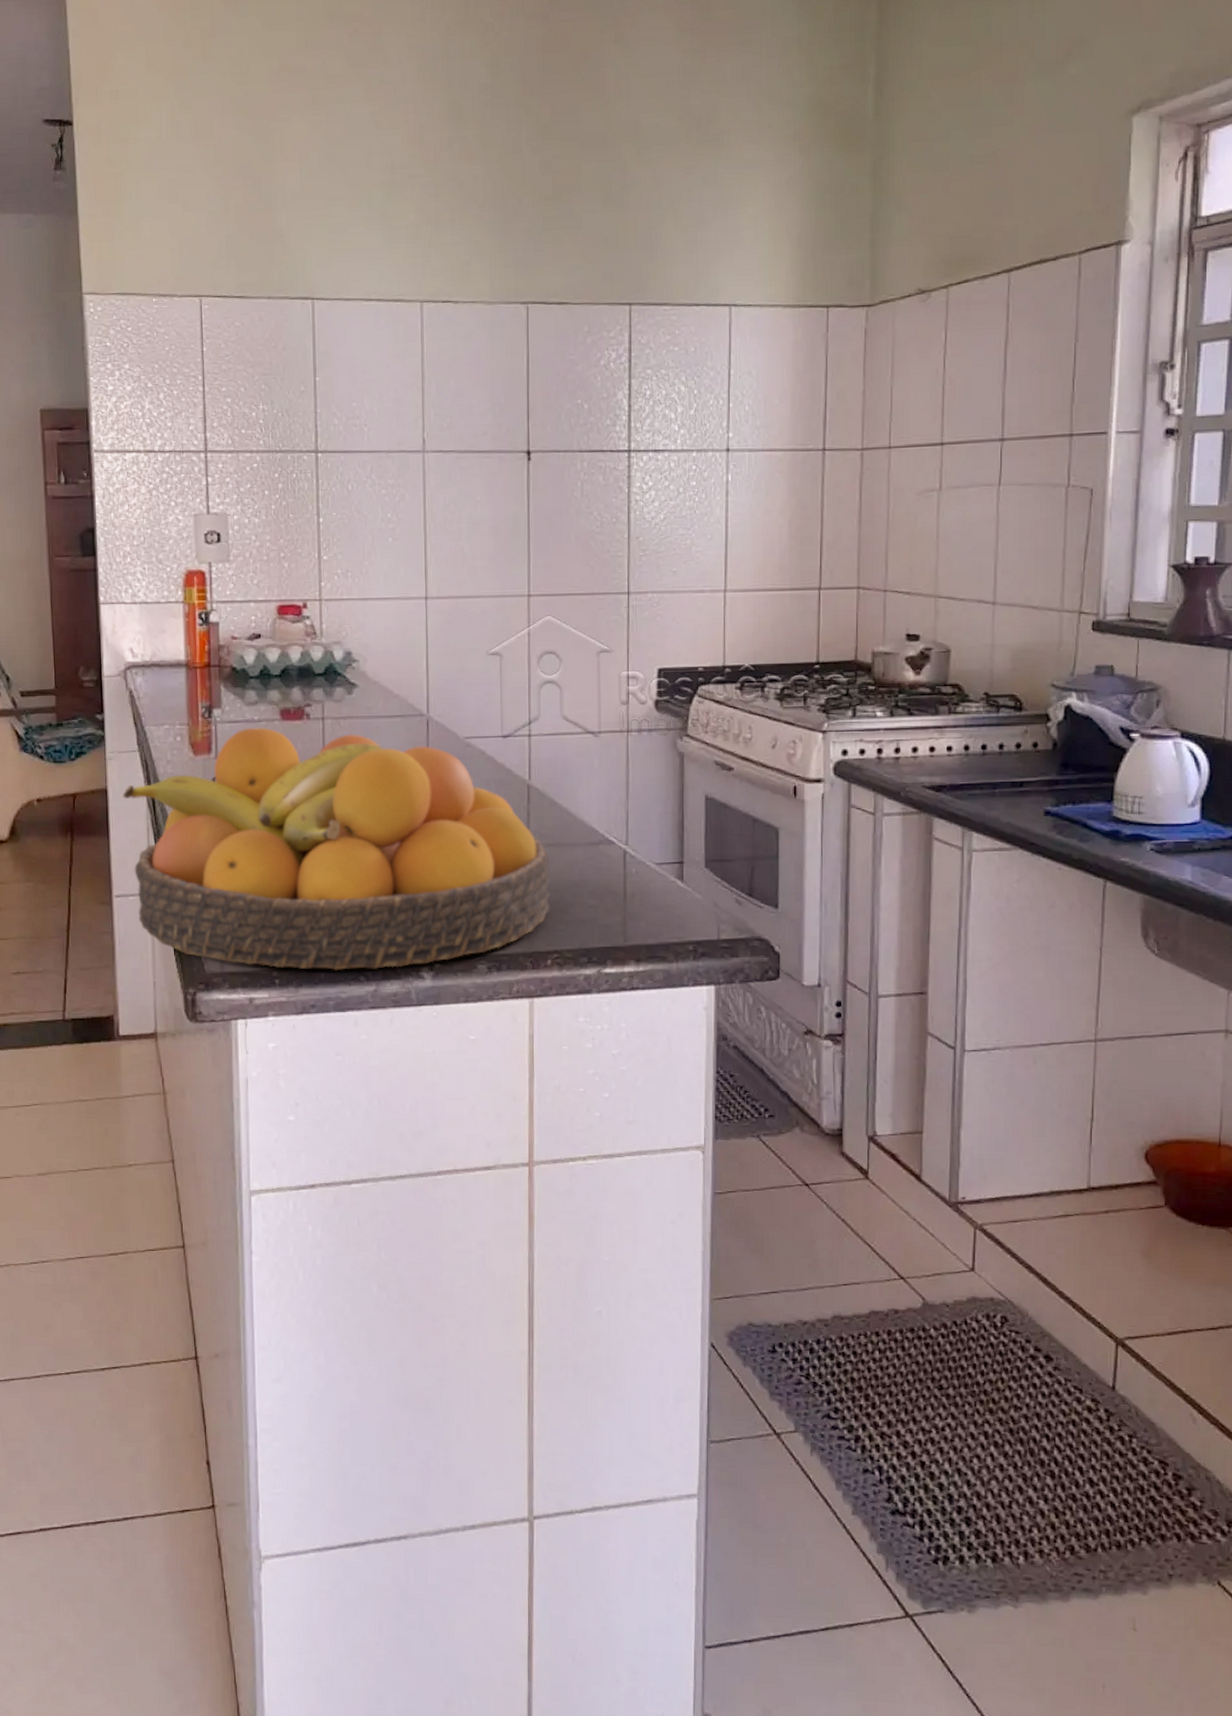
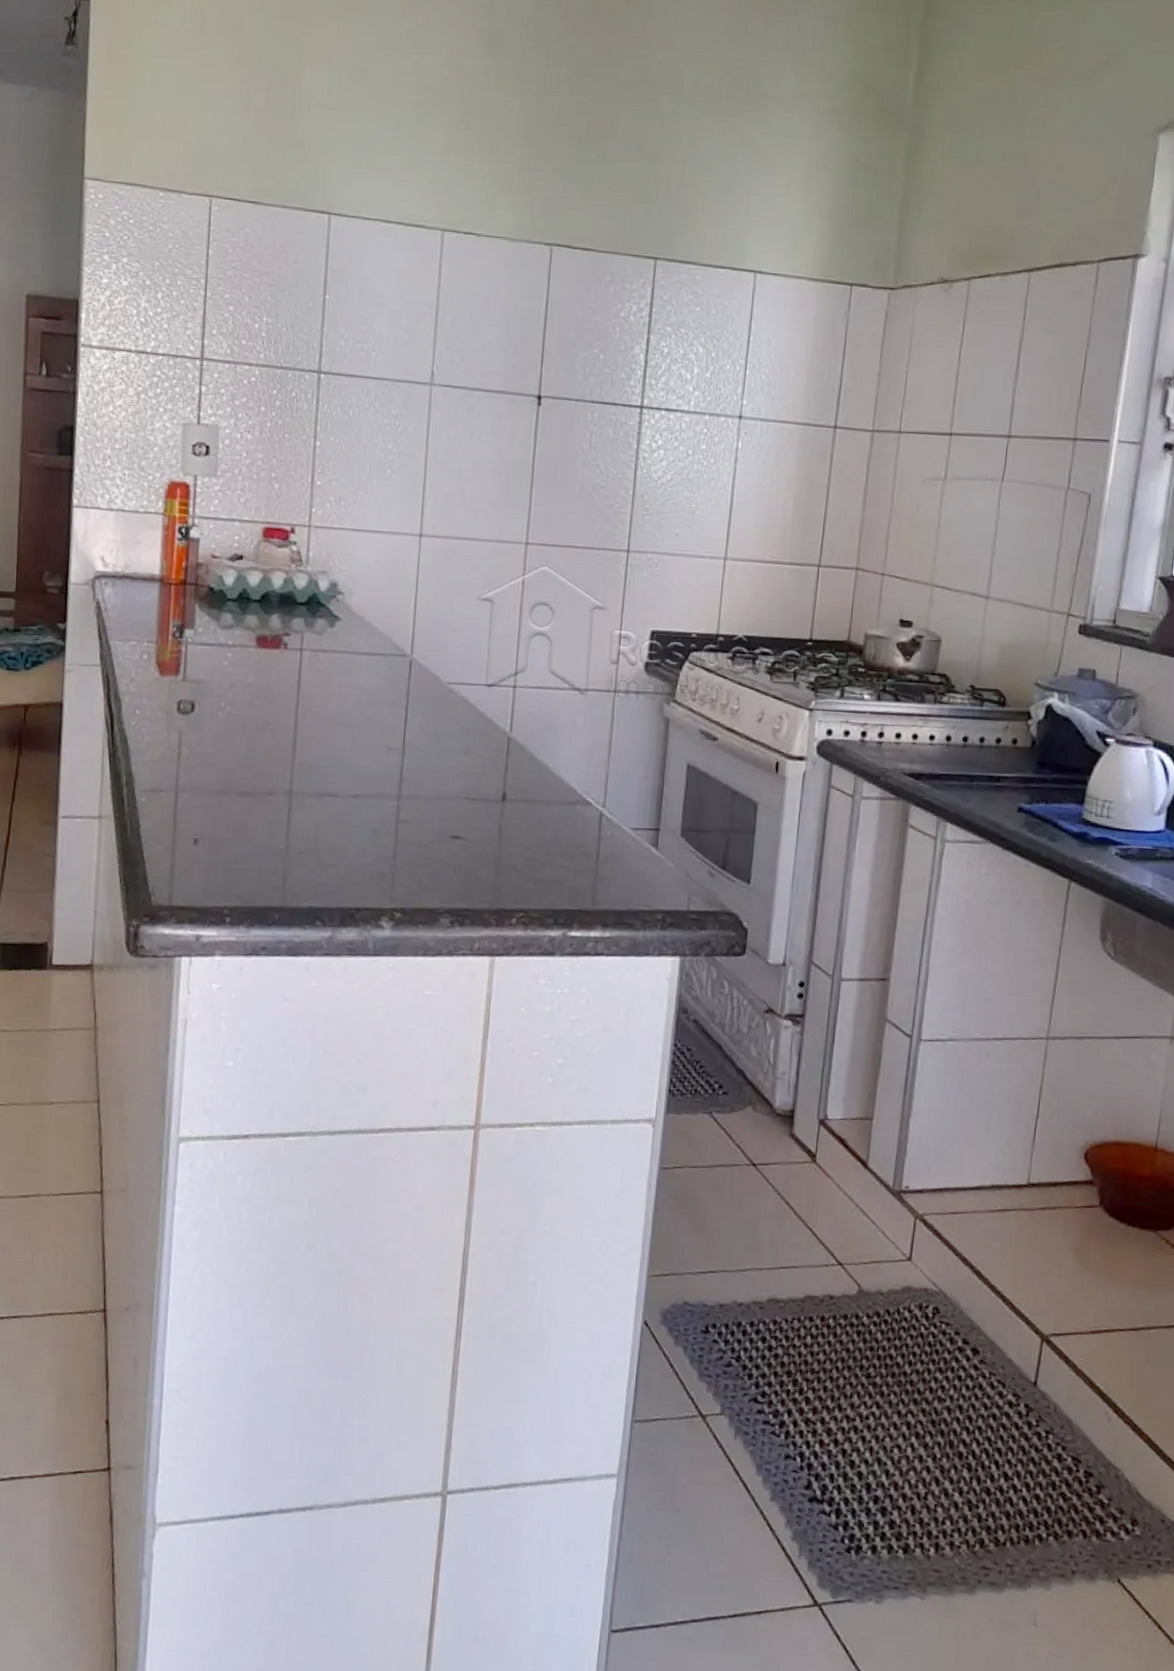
fruit bowl: present [123,727,550,971] -> none [79,652,524,915]

